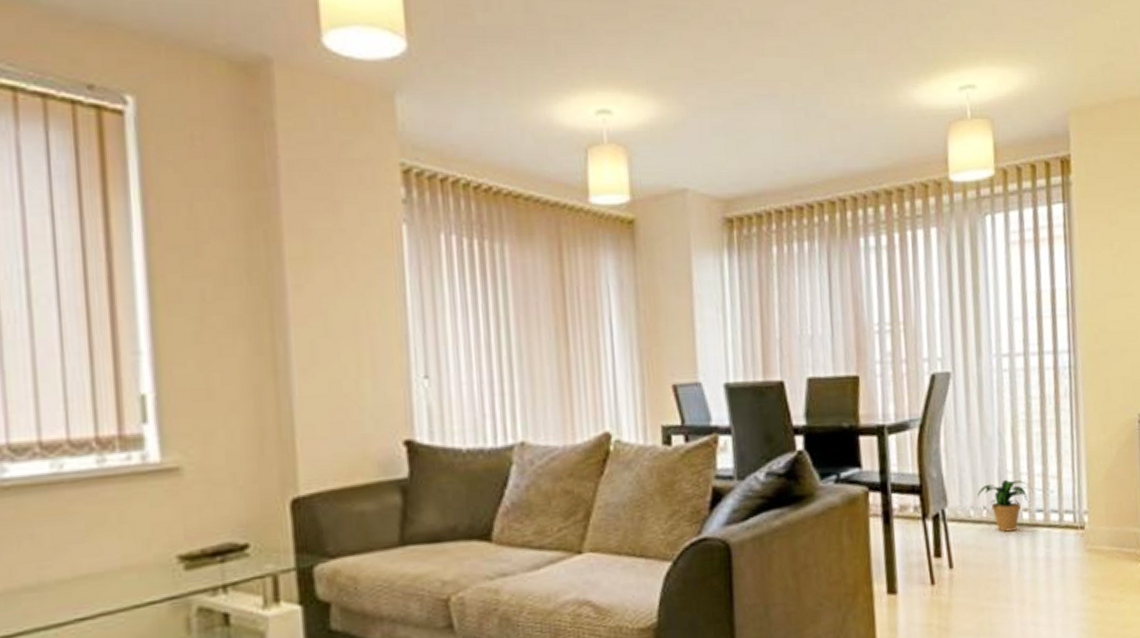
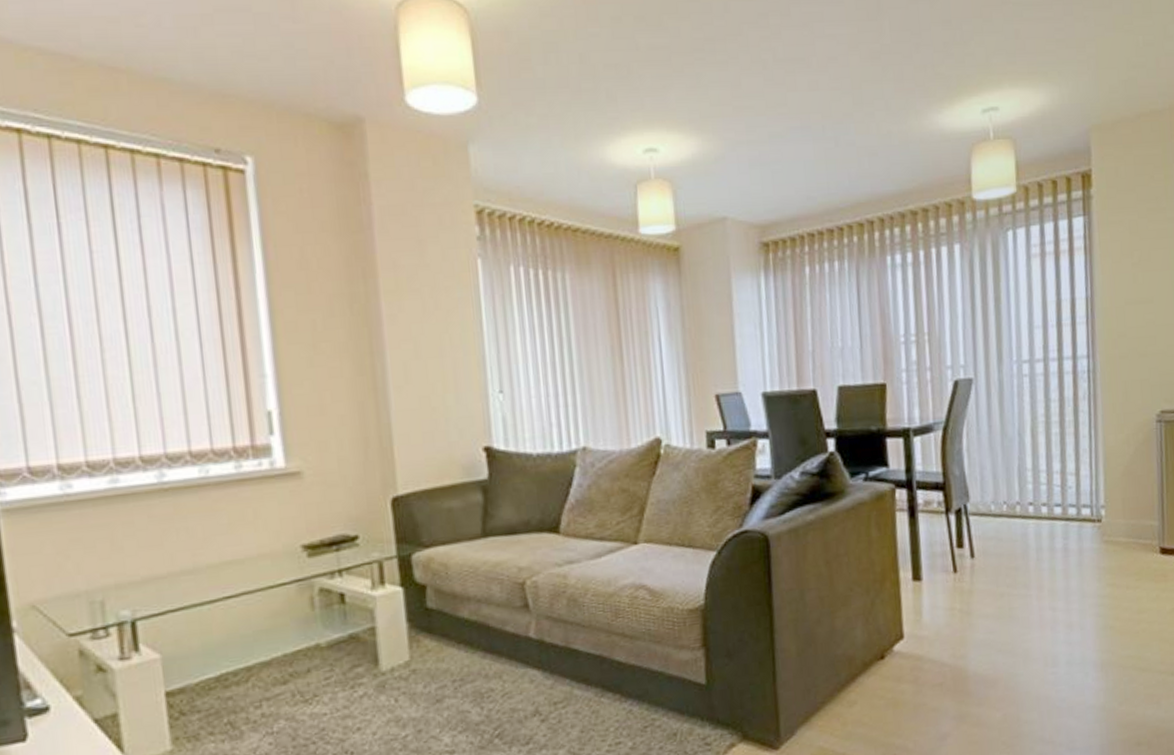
potted plant: present [977,479,1033,532] -> none [998,476,1052,525]

